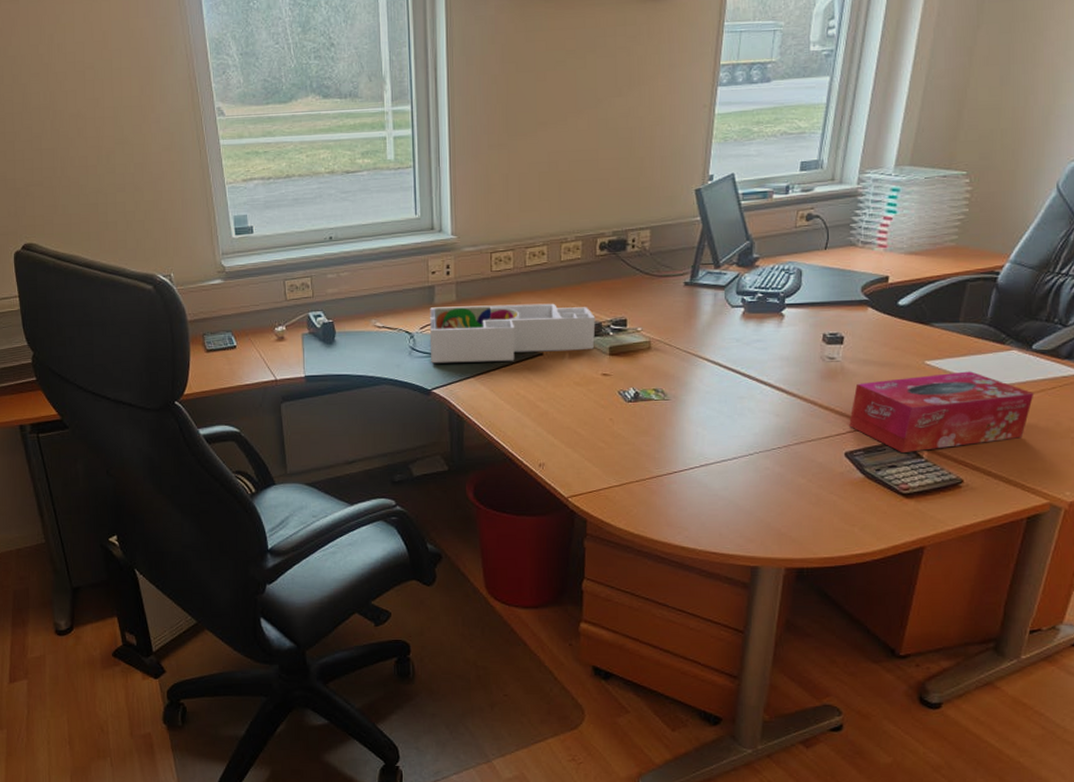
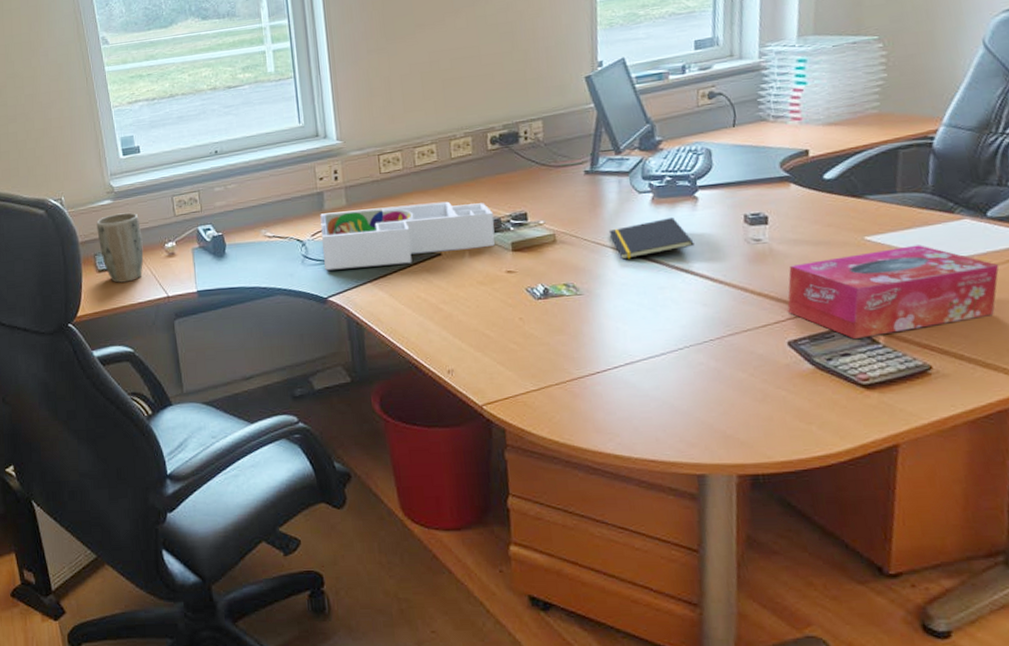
plant pot: none [206,293,253,364] -> present [96,212,144,283]
notepad: none [700,332,776,369] -> present [608,218,695,260]

